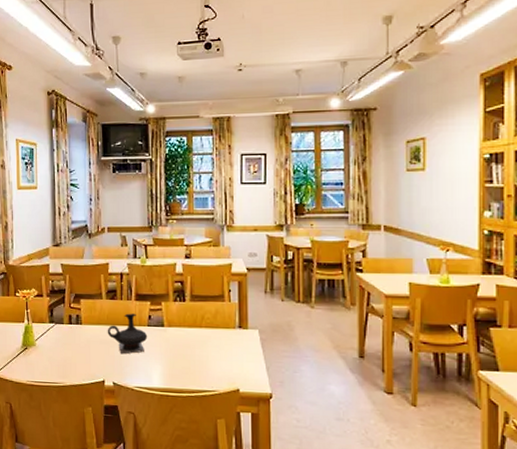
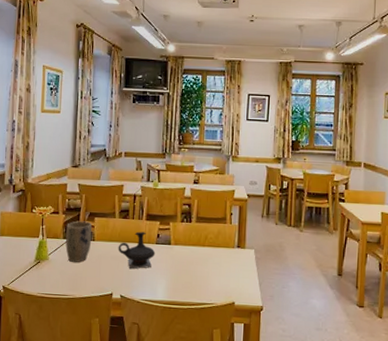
plant pot: none [52,303,79,349] -> present [65,221,93,263]

